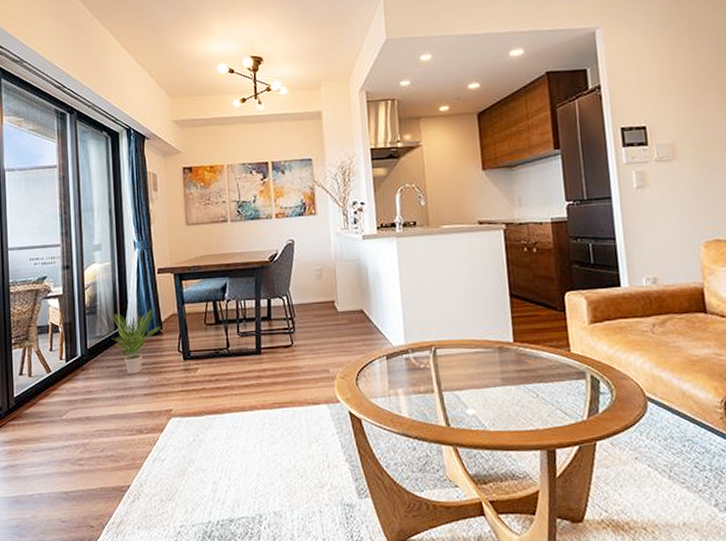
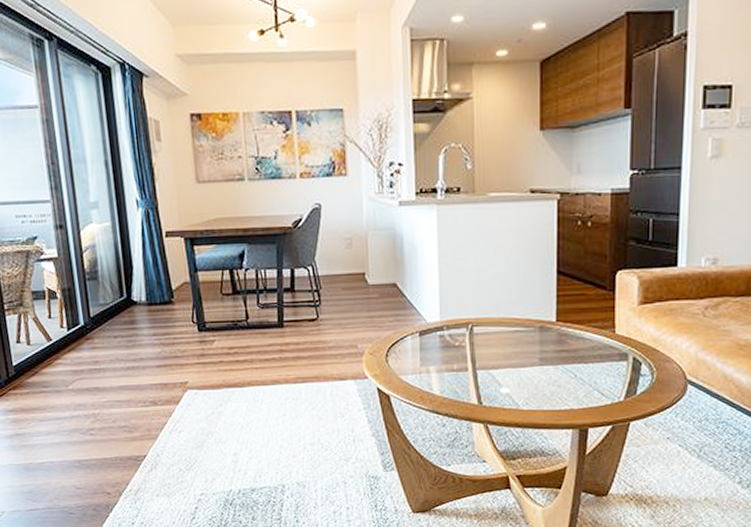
potted plant: present [103,310,161,374] -> none [108,277,172,345]

